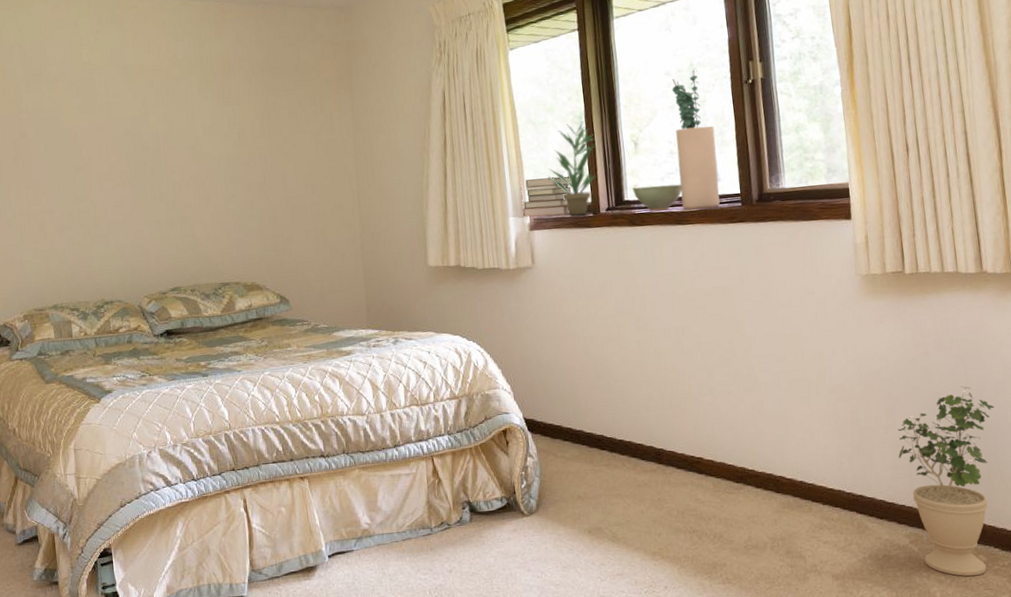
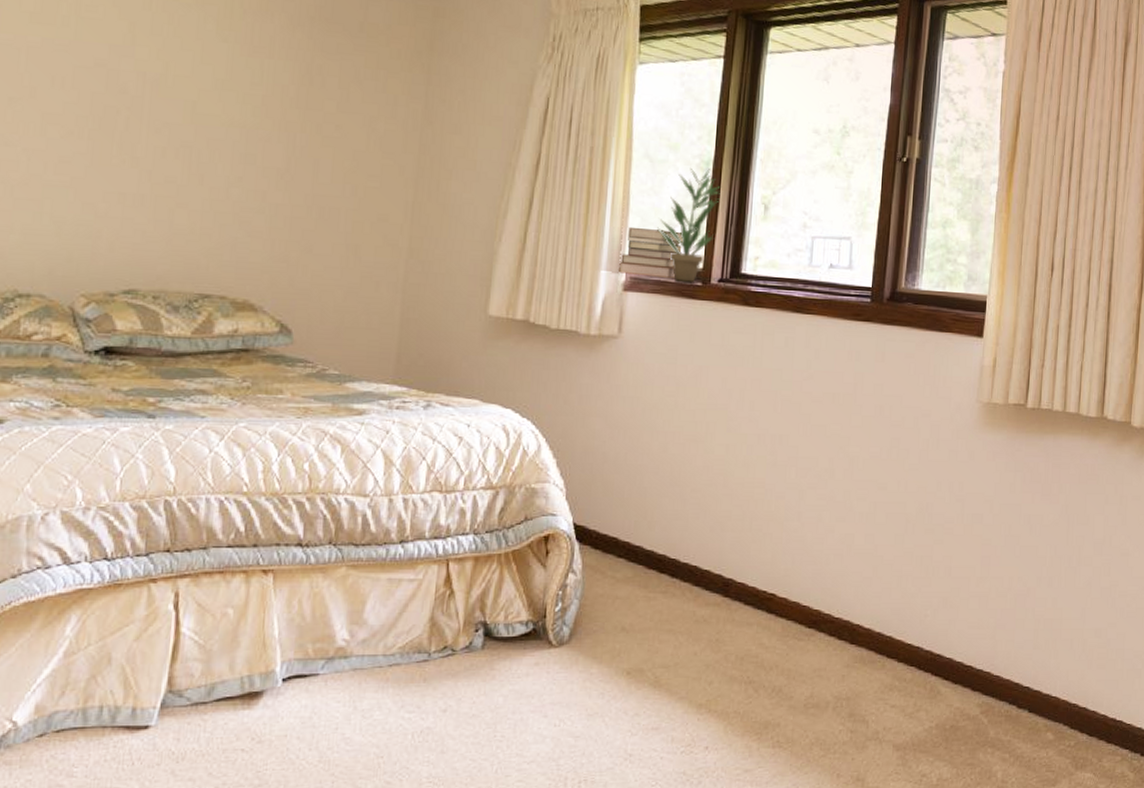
bowl: present [632,184,682,212] -> none [753,260,809,293]
vase: present [672,70,720,211] -> none [805,133,857,300]
potted plant: present [897,386,995,577] -> none [985,542,1090,756]

